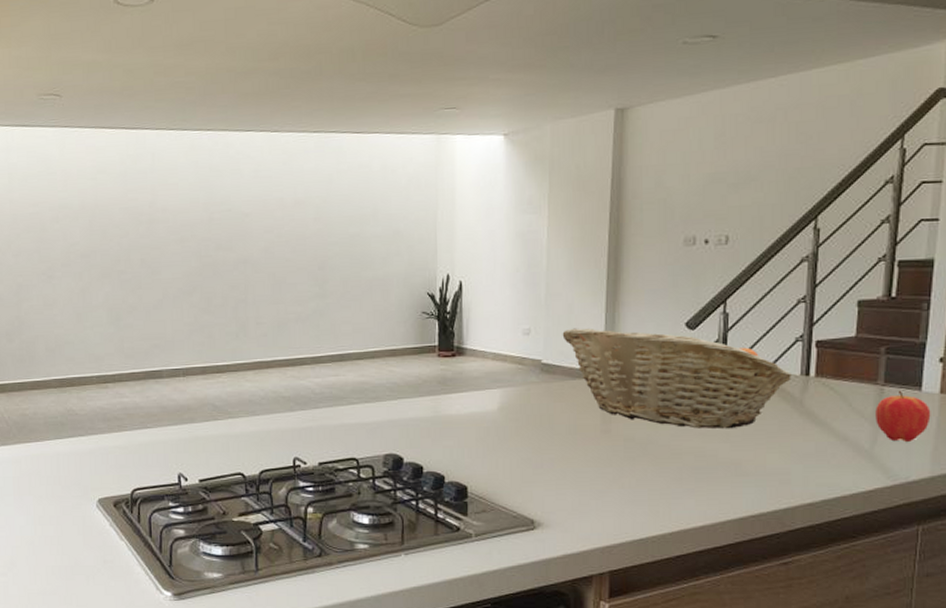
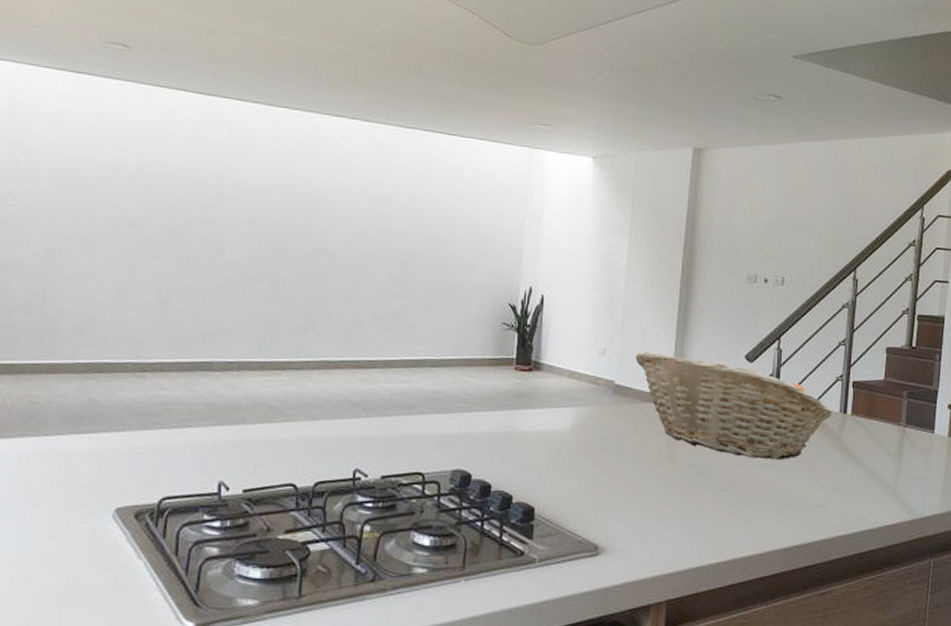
apple: present [875,390,931,442] -> none [898,432,941,480]

